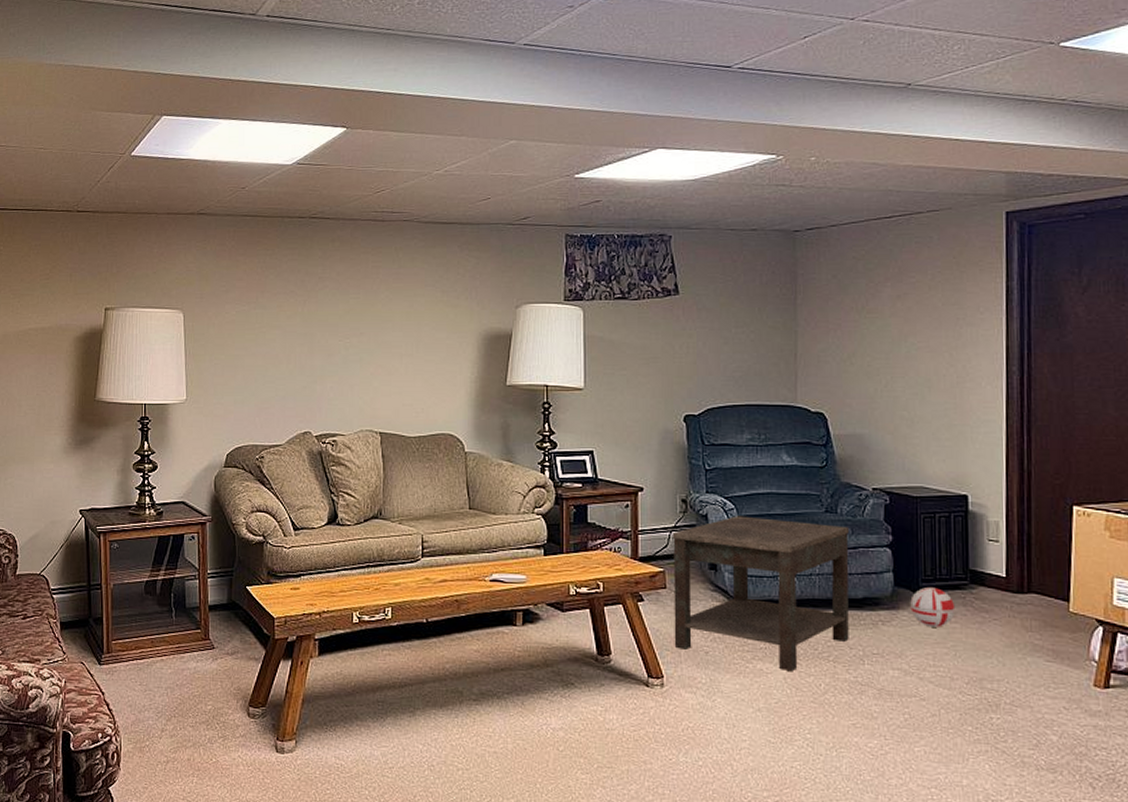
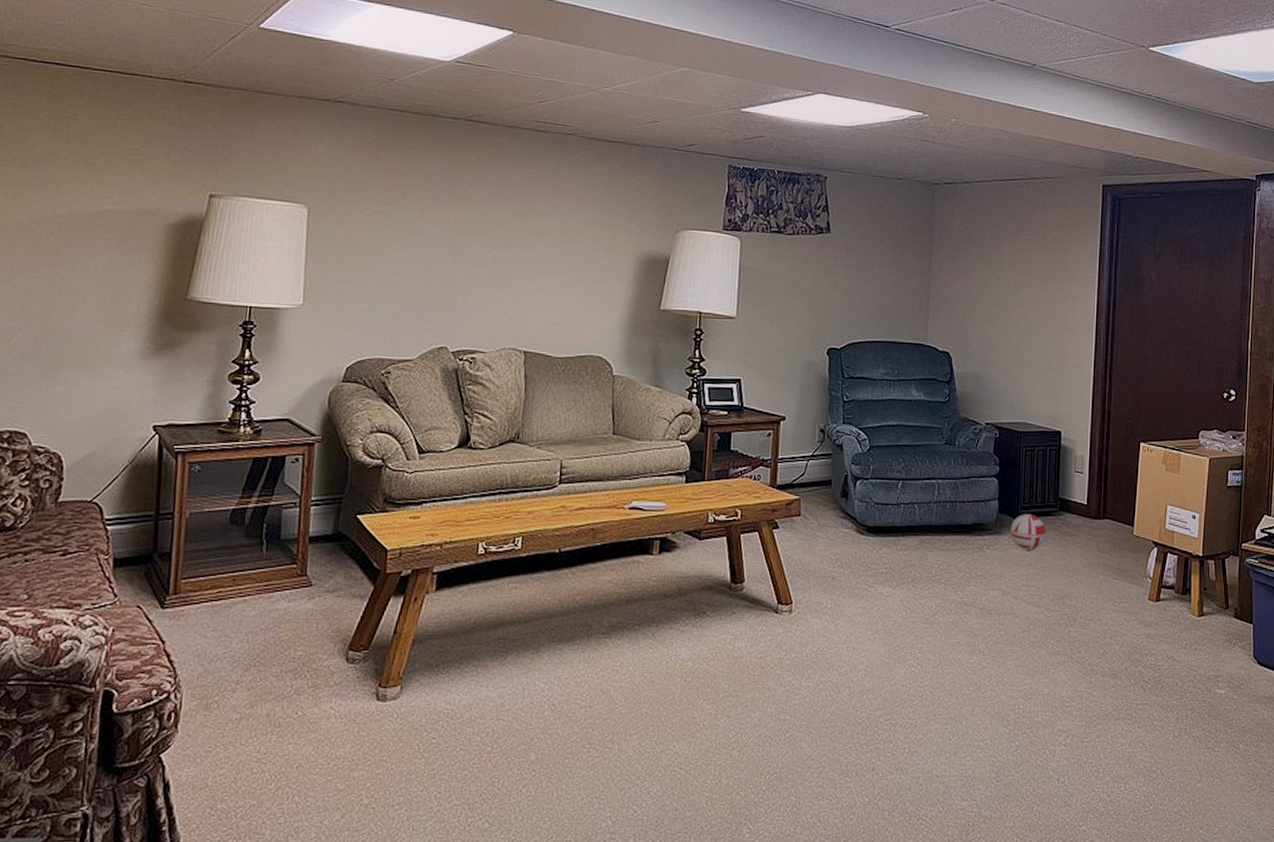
side table: present [672,516,849,672] -> none [804,446,964,595]

